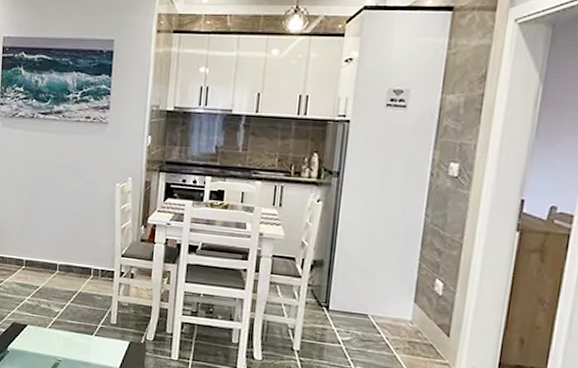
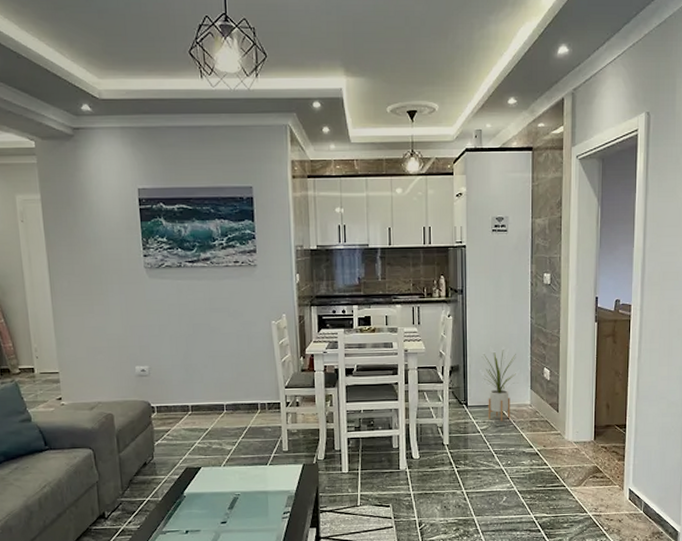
house plant: none [352,249,400,336] -> present [482,350,516,422]

